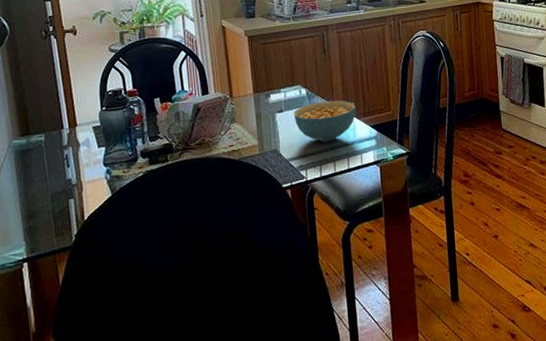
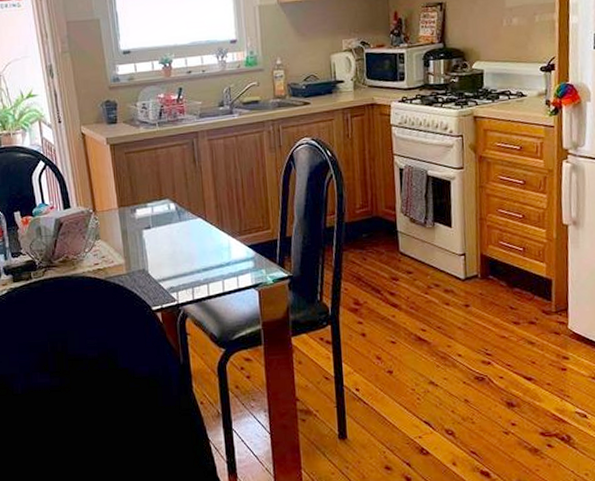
cereal bowl: present [293,100,356,142] -> none [162,216,231,263]

